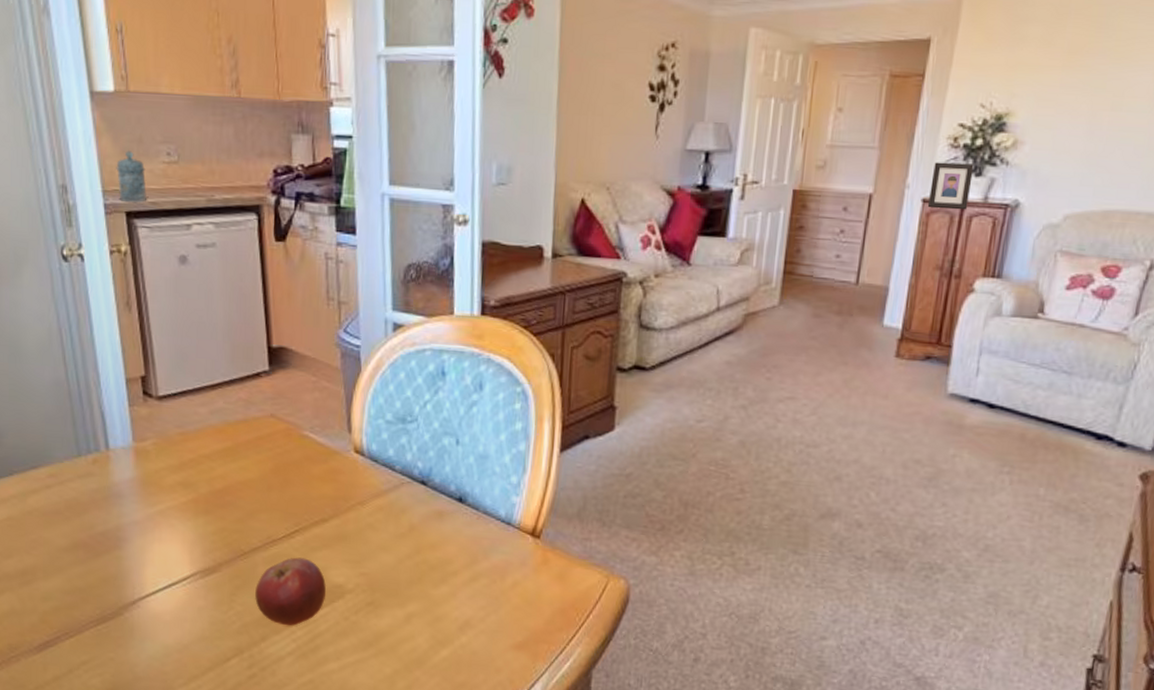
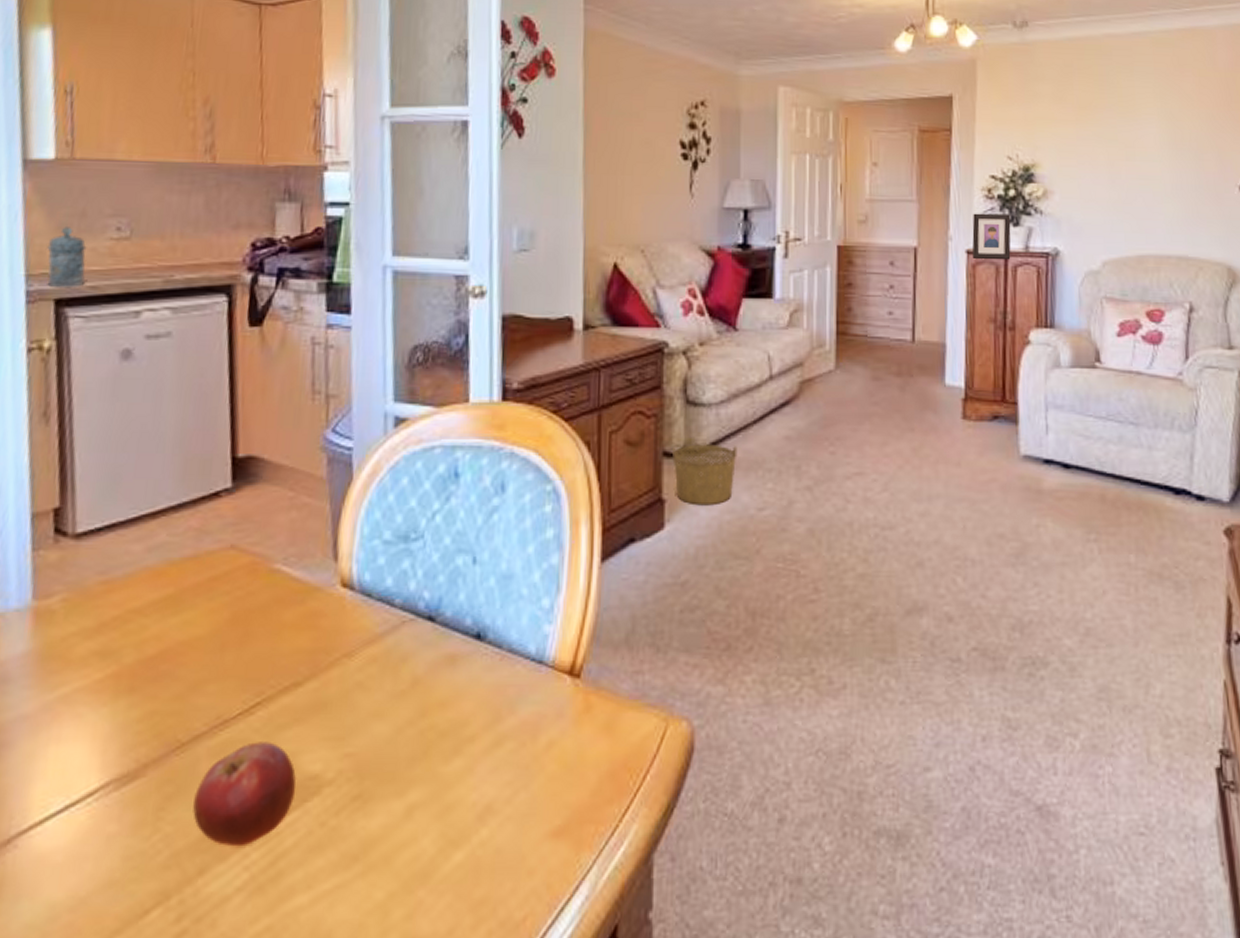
basket: none [624,362,683,415] -> present [672,444,737,506]

